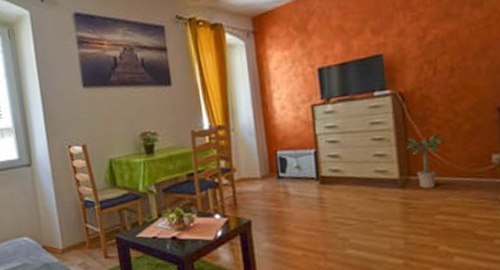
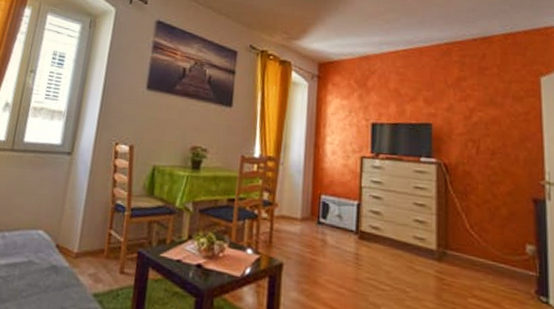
potted plant: present [406,133,449,189] -> none [446,209,487,267]

